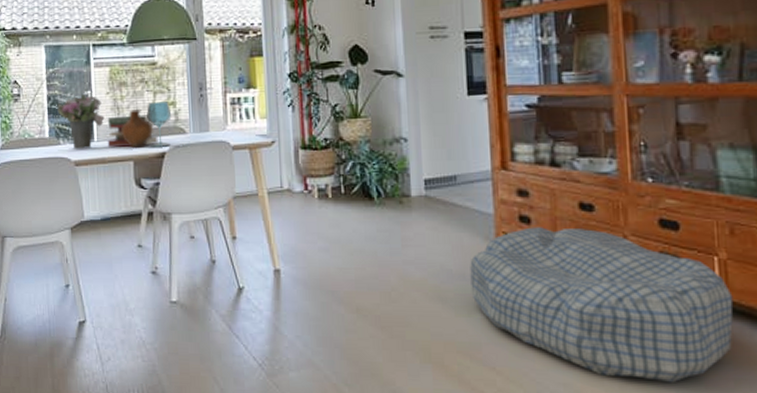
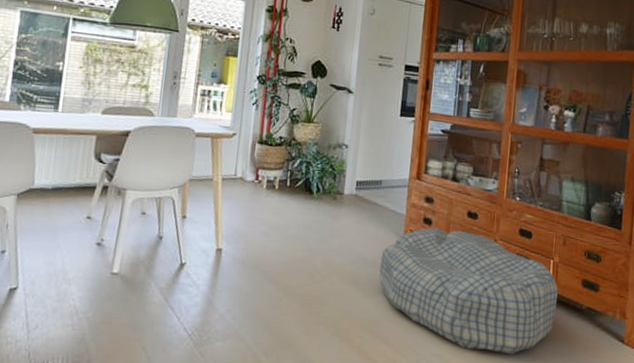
flower bouquet: present [57,94,105,150] -> none [23,64,74,118]
books: present [107,115,158,147] -> none [71,91,126,123]
ceramic jug: present [122,109,153,149] -> none [89,87,122,124]
wine glass: present [147,102,172,147] -> none [116,82,143,126]

